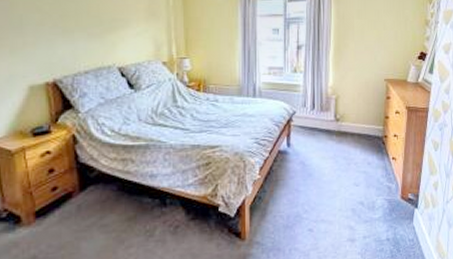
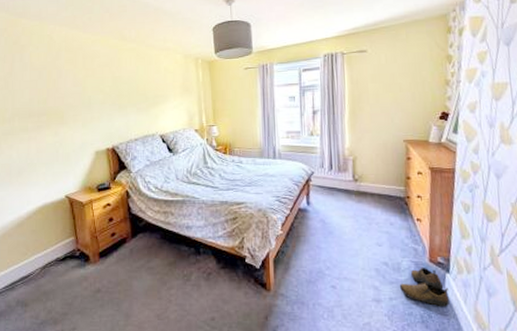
shoe: none [372,205,416,241] -> present [399,268,449,307]

